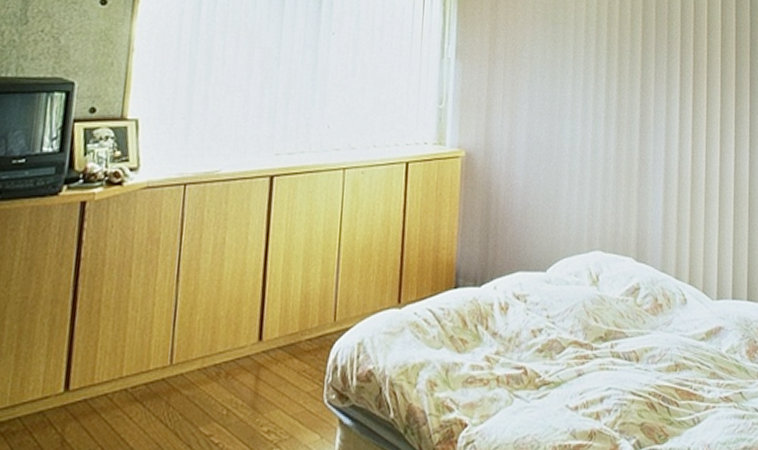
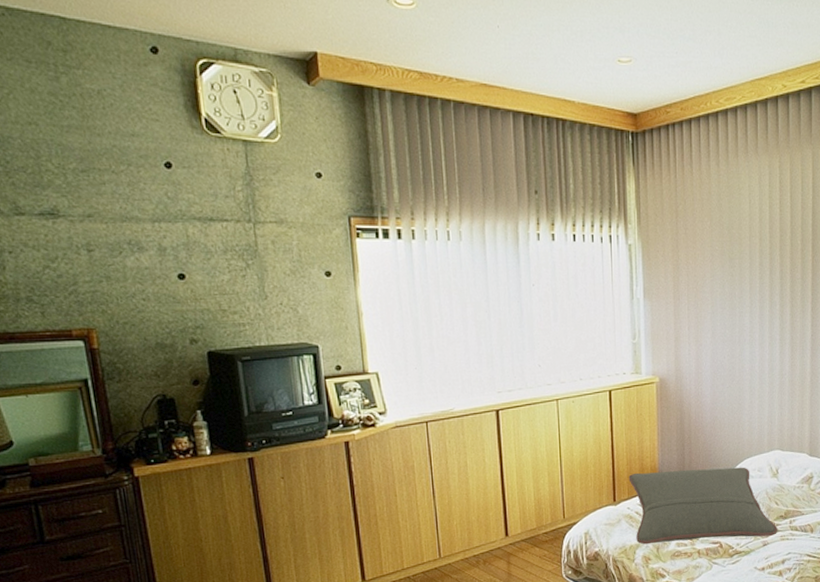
pillow: none [419,267,596,364] -> present [628,467,777,545]

